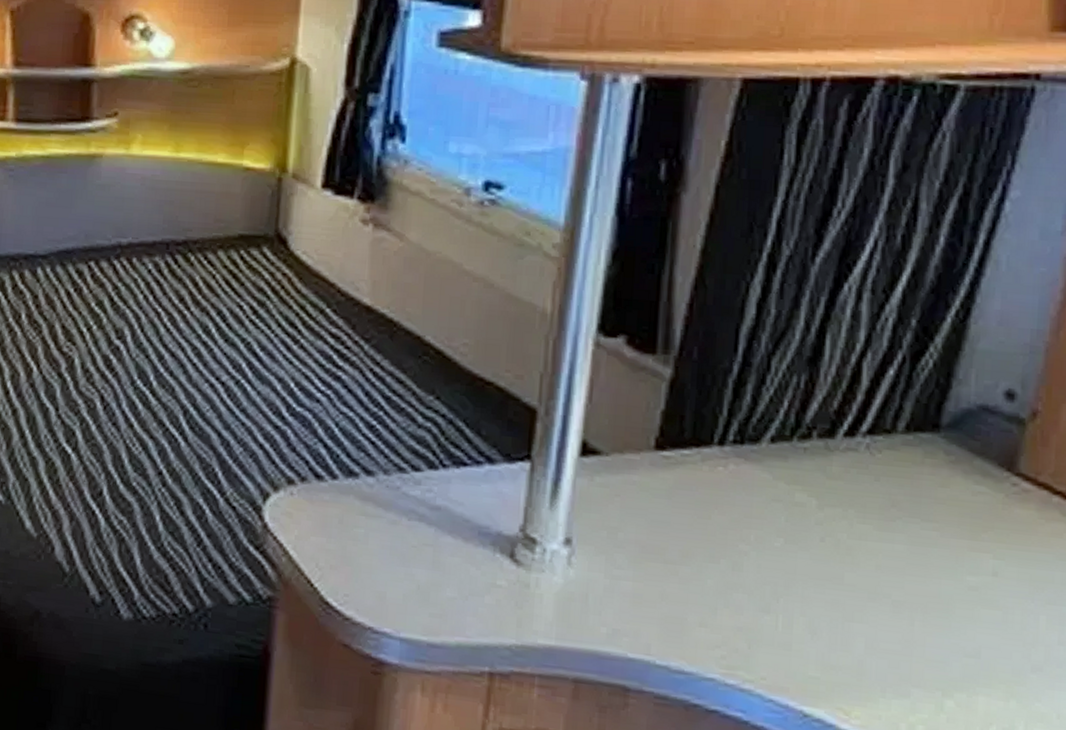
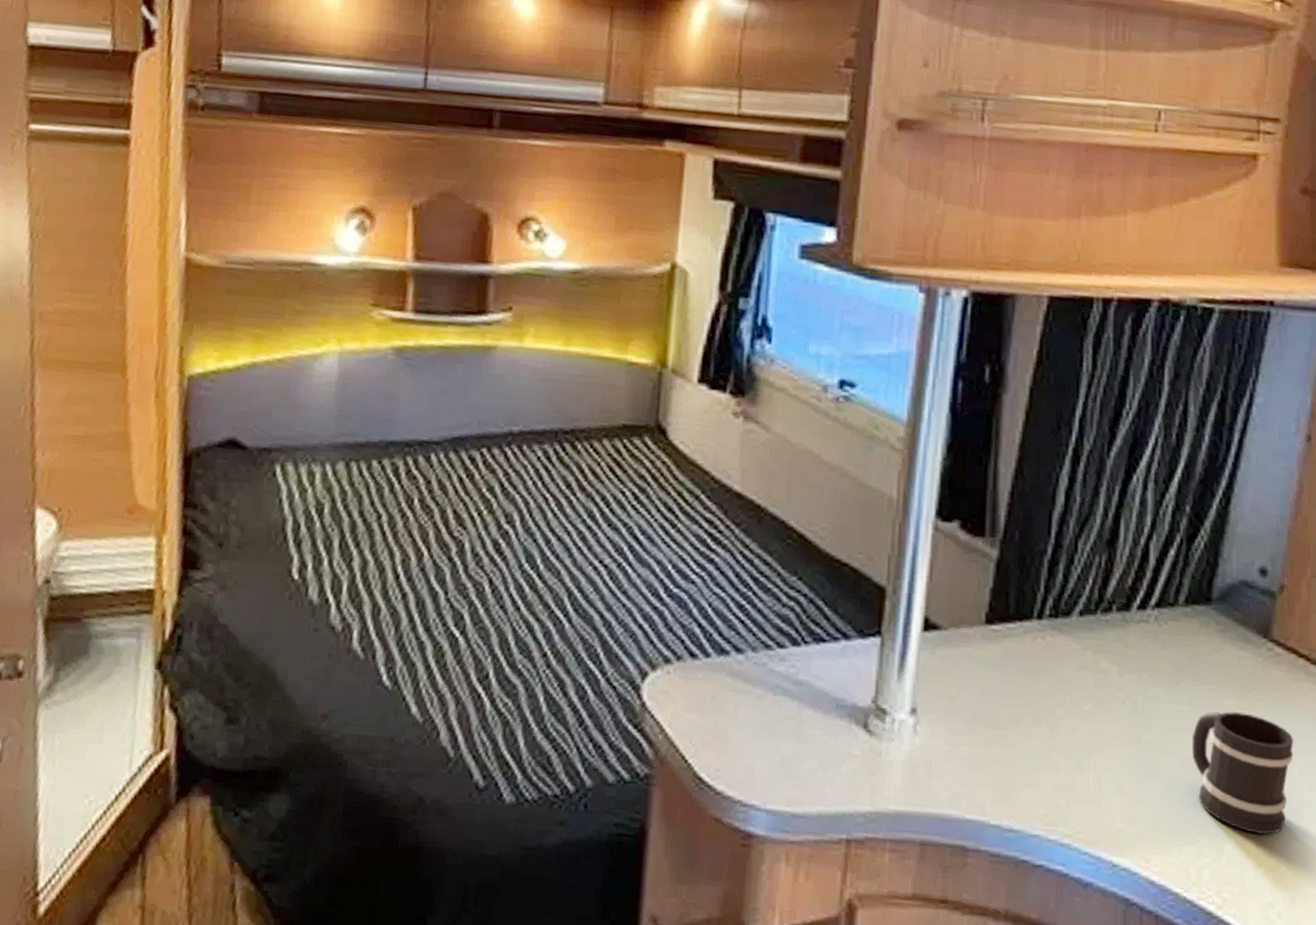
mug: none [907,552,1041,692] -> present [1191,711,1294,835]

